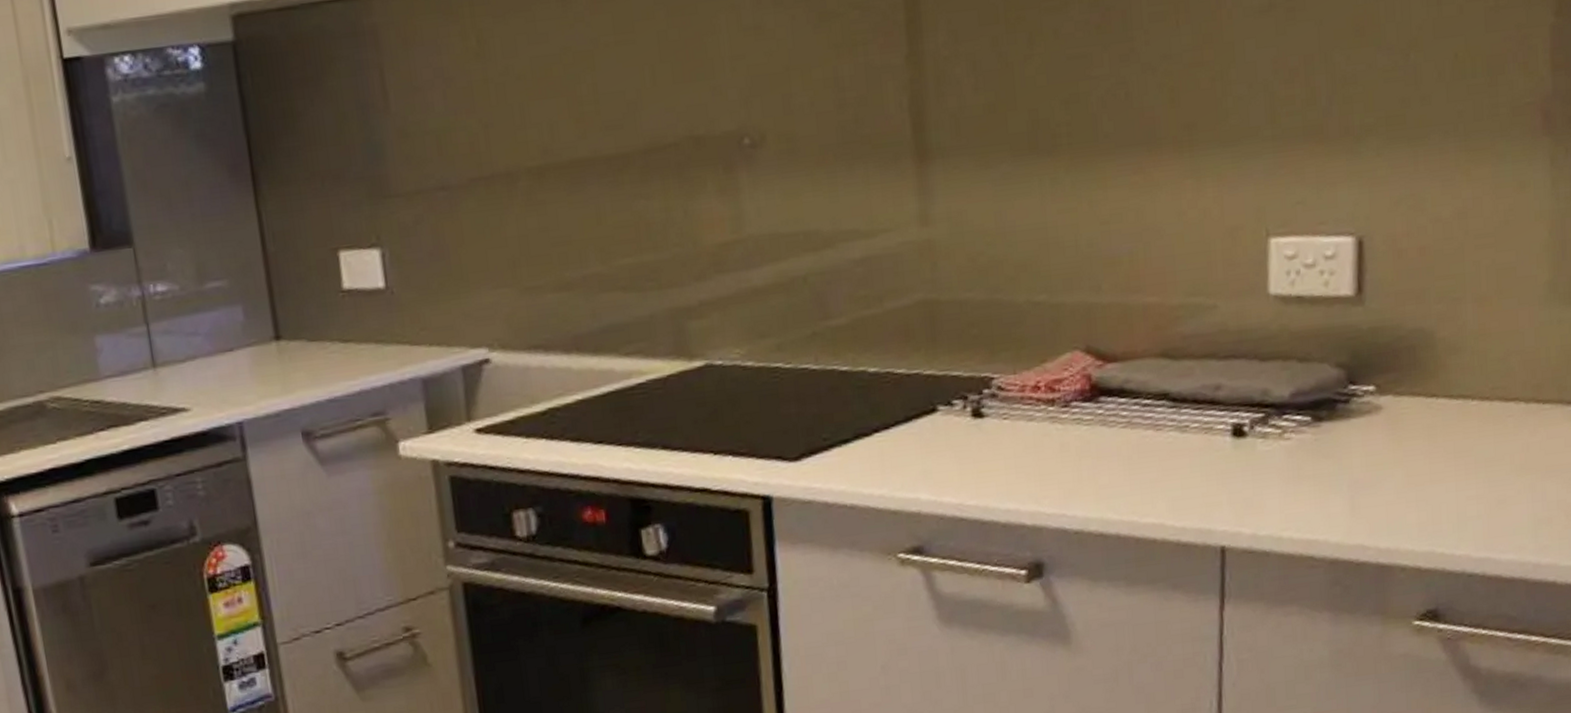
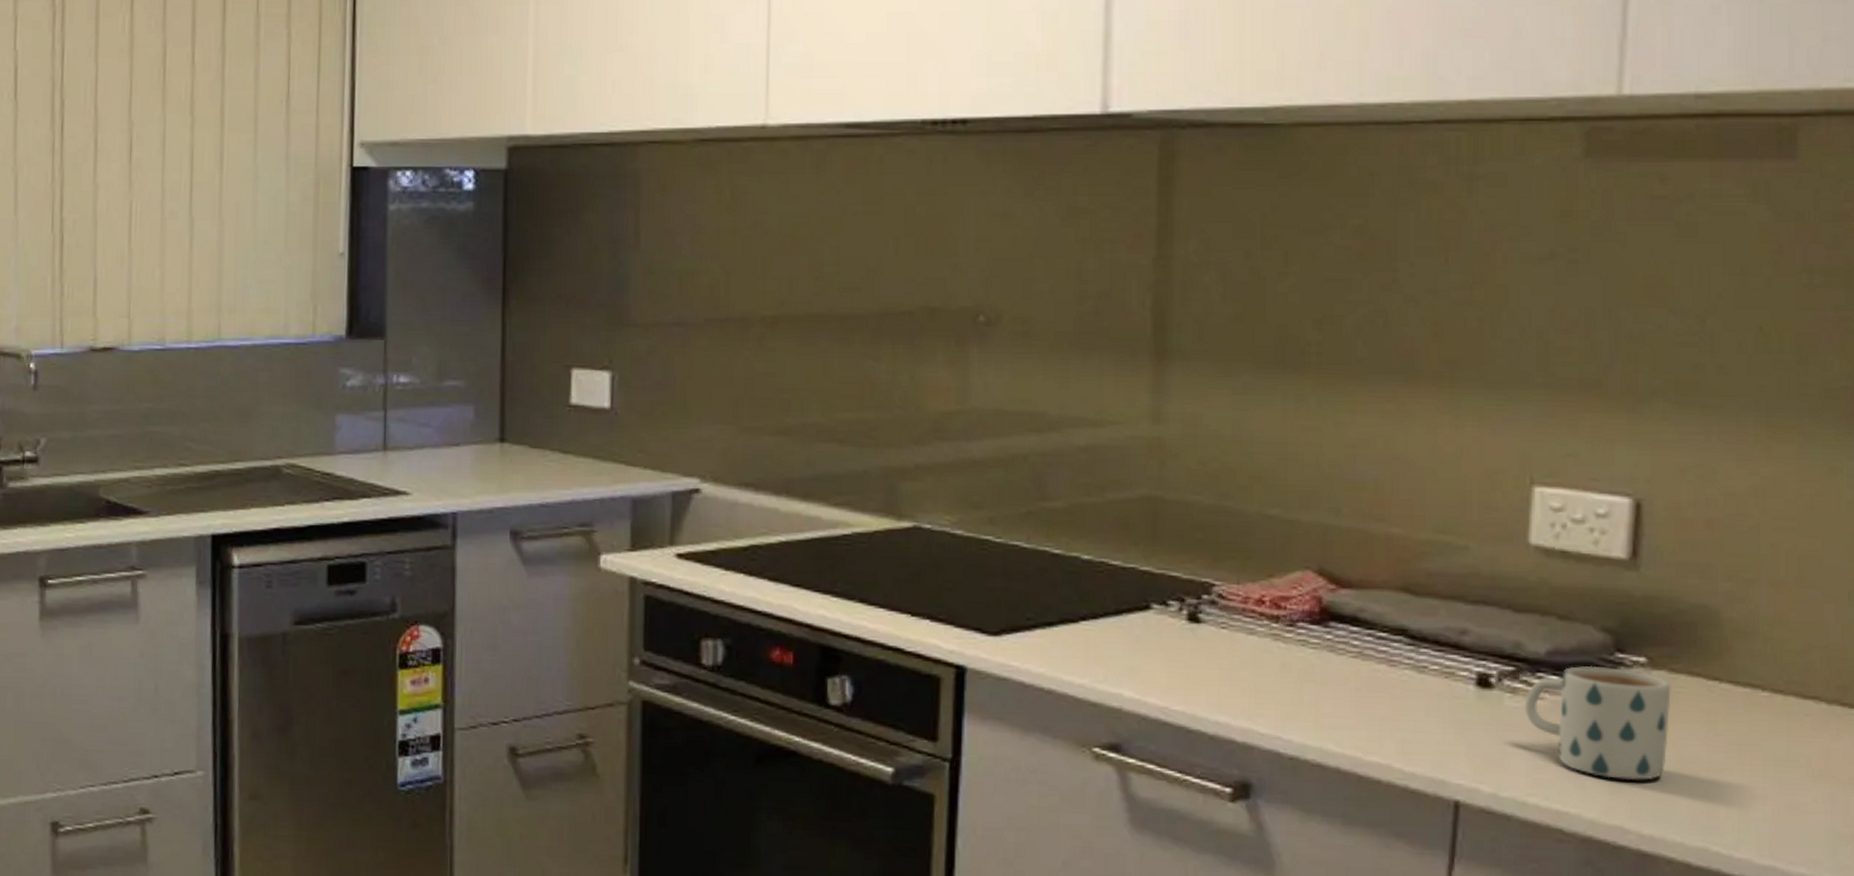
mug: none [1274,399,1397,503] -> present [1524,666,1671,780]

